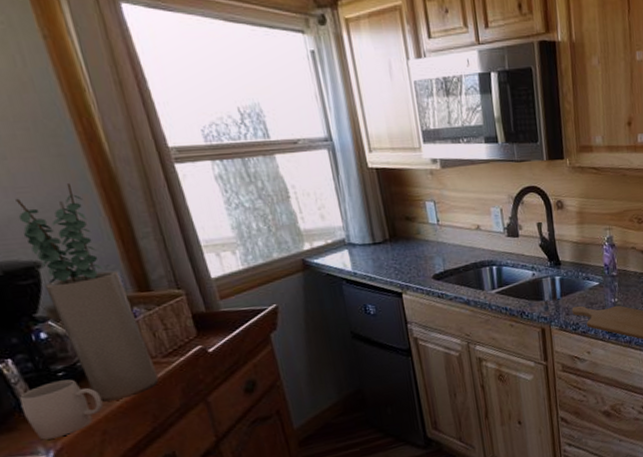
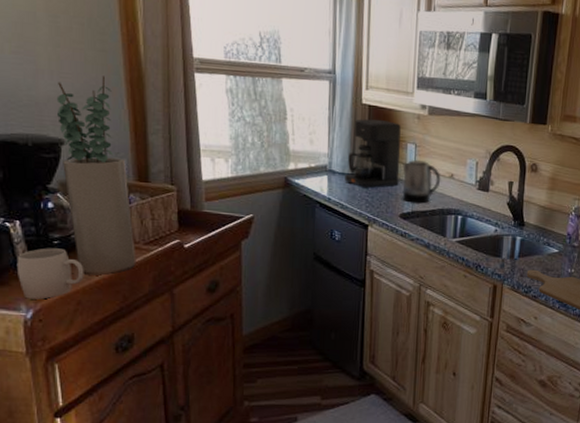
coffee maker: none [364,181,425,257] -> present [345,119,401,189]
kettle: none [425,216,468,263] -> present [402,159,441,203]

